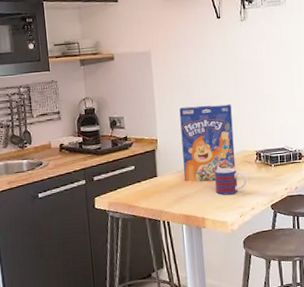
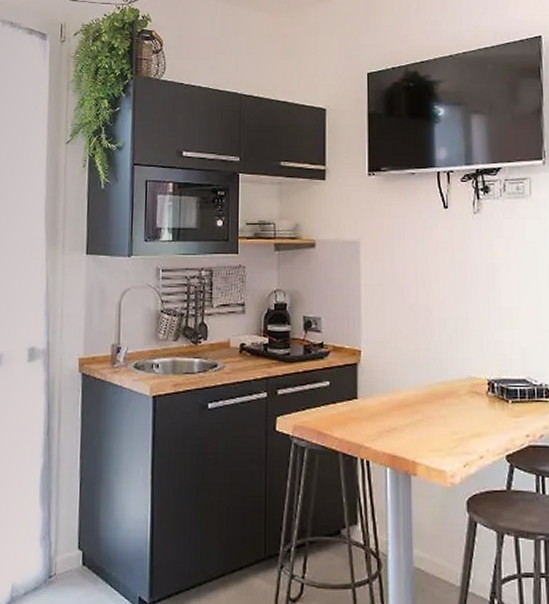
cereal box: present [179,104,236,182] -> none [391,313,460,412]
mug: present [214,167,248,195] -> none [431,397,475,434]

